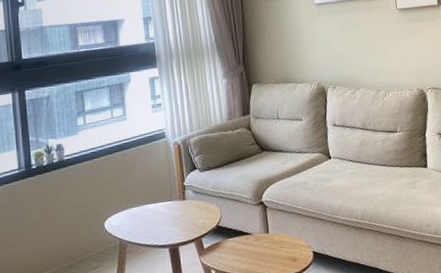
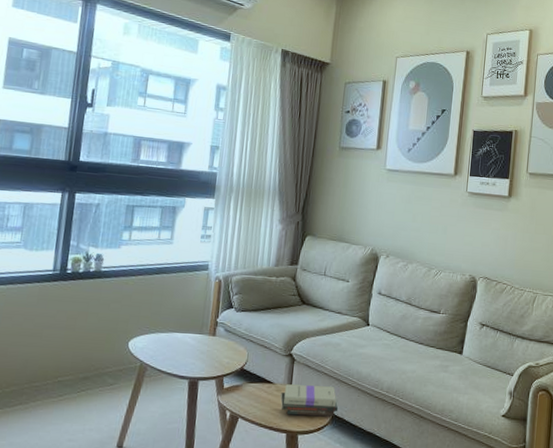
books: none [260,225,319,262] -> present [280,384,339,417]

